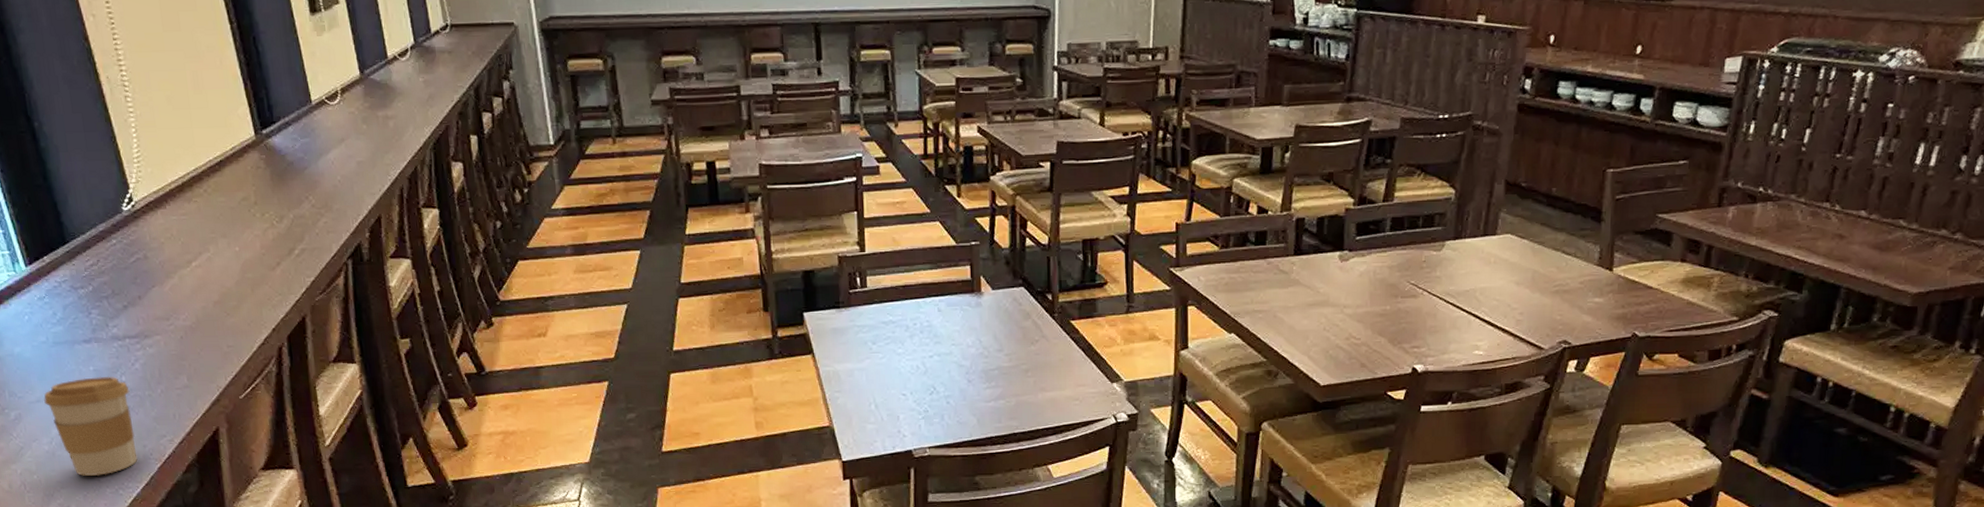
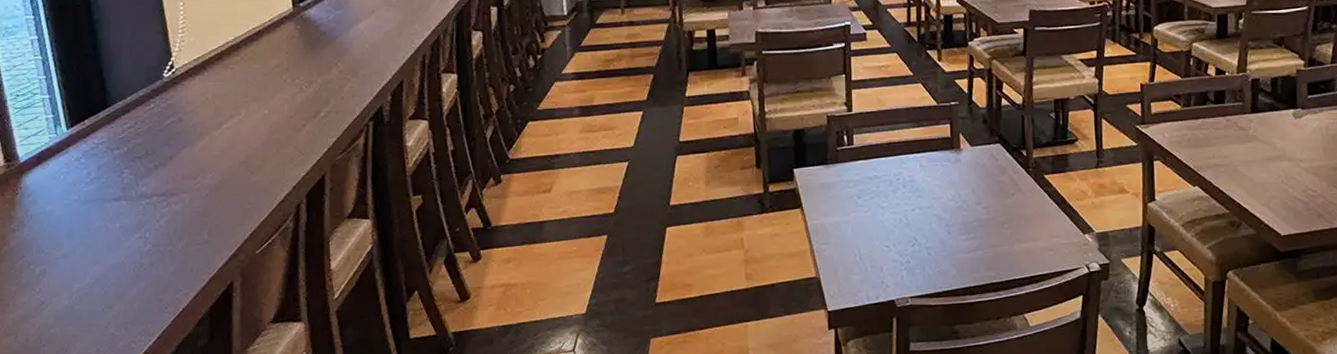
coffee cup: present [44,376,138,476] -> none [69,232,153,330]

